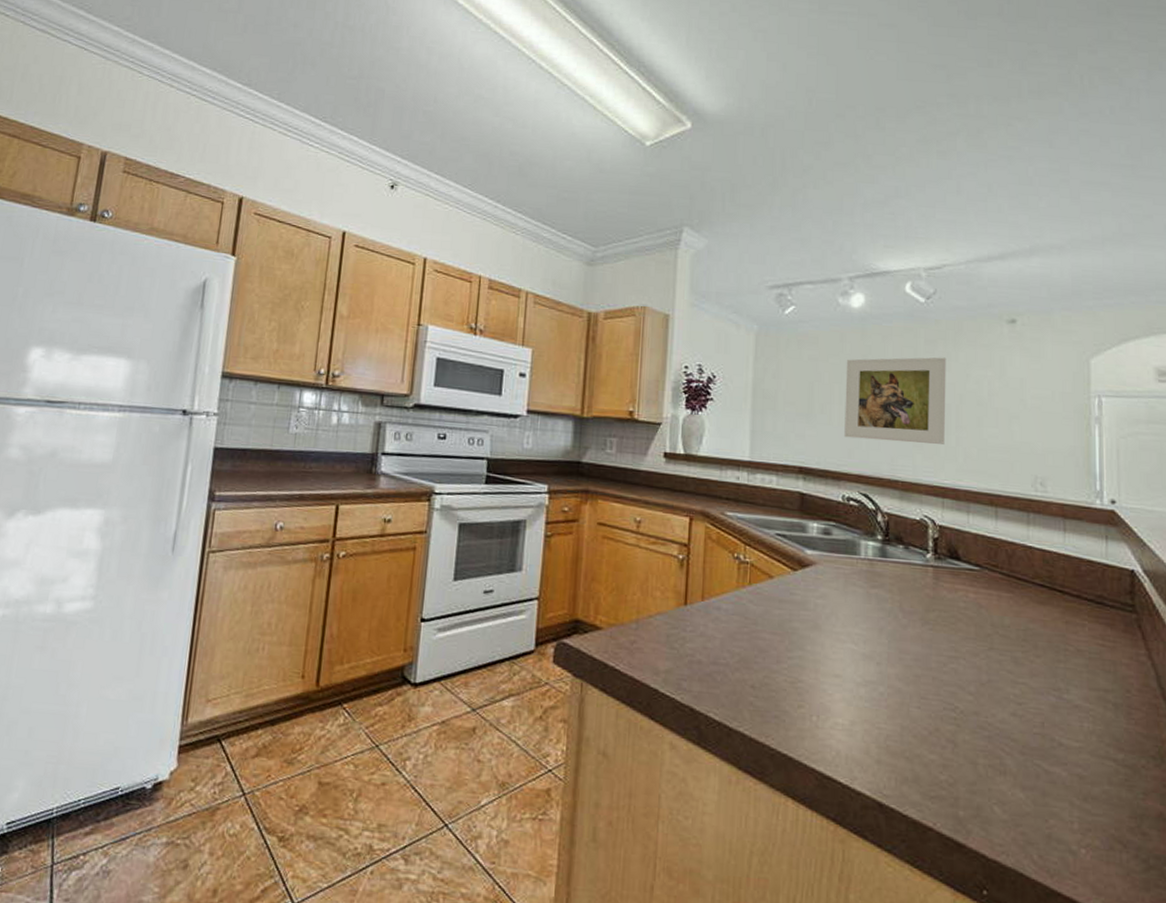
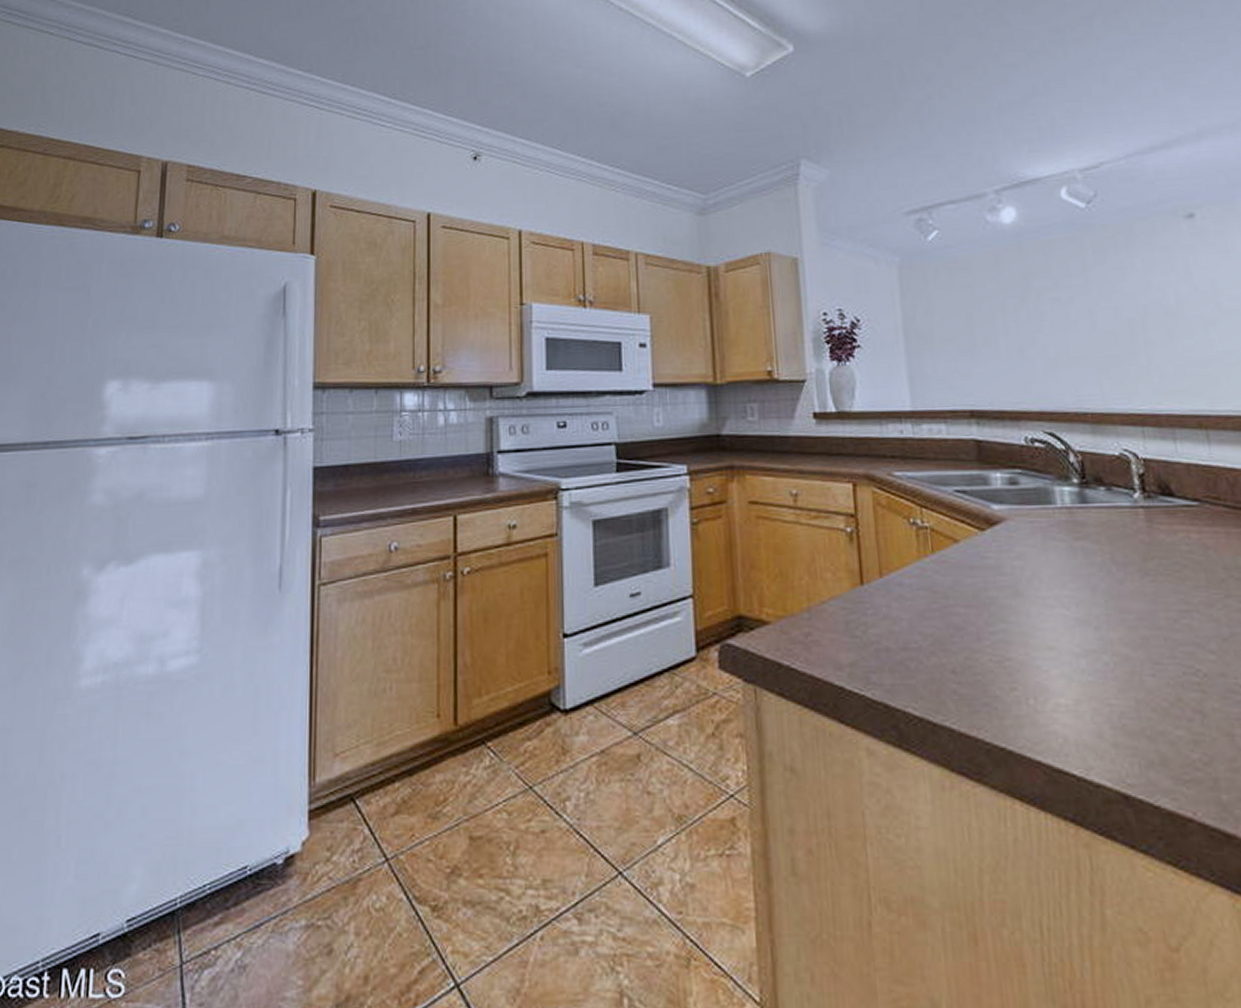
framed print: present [844,357,946,444] -> none [1006,266,1134,371]

